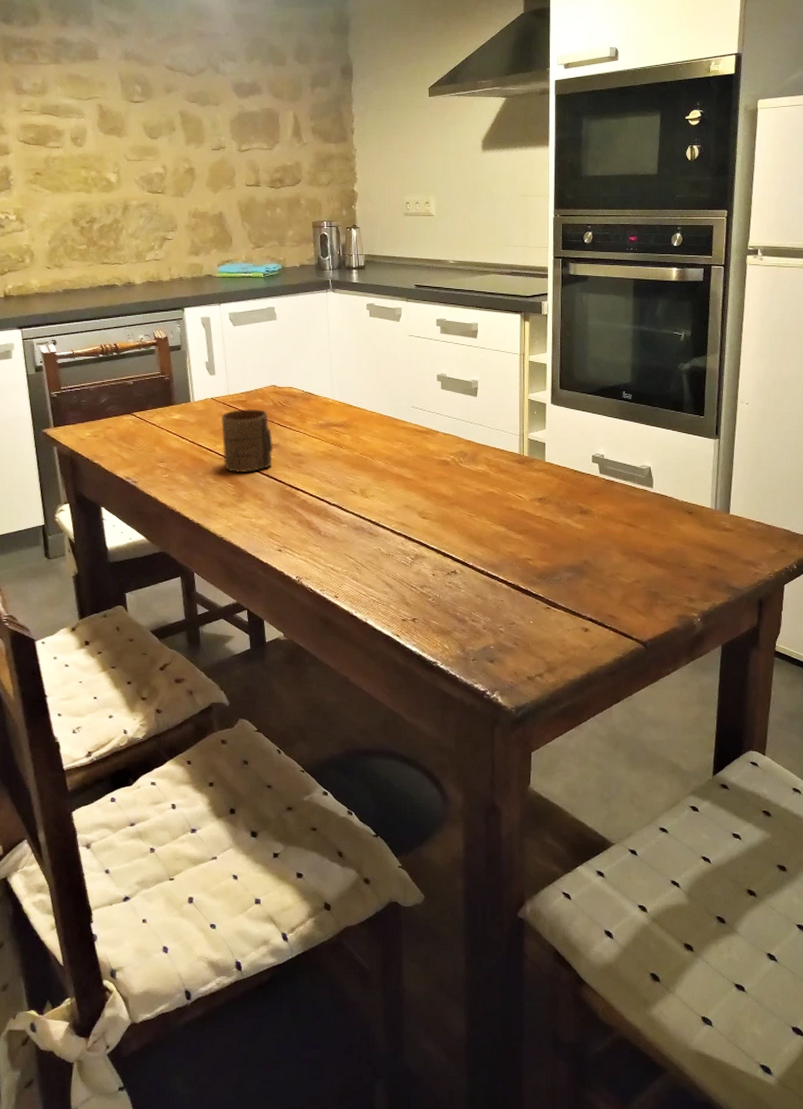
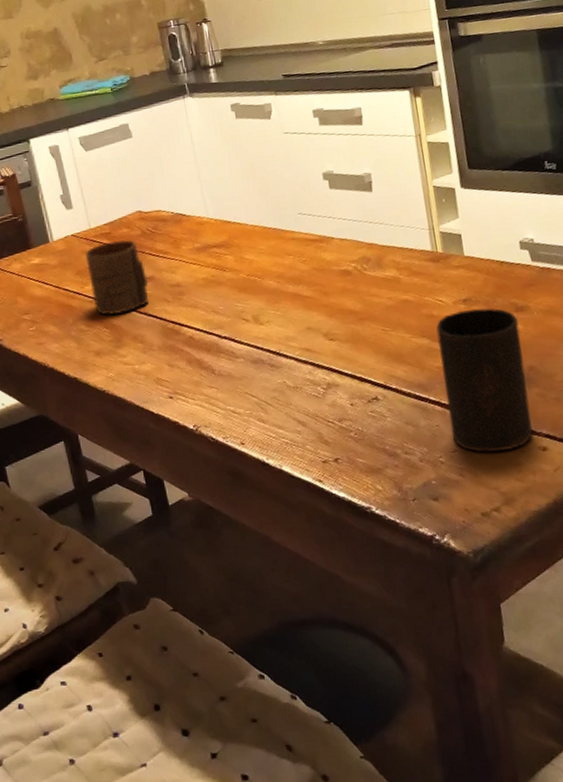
cup: none [512,507,581,628] -> present [436,308,533,452]

